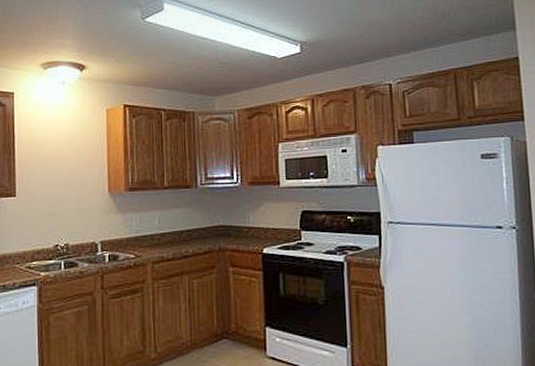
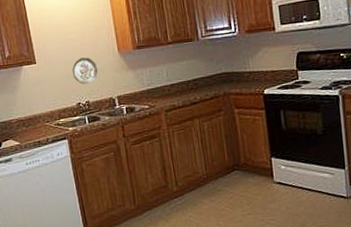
decorative plate: none [54,195,84,225] -> present [72,57,99,85]

